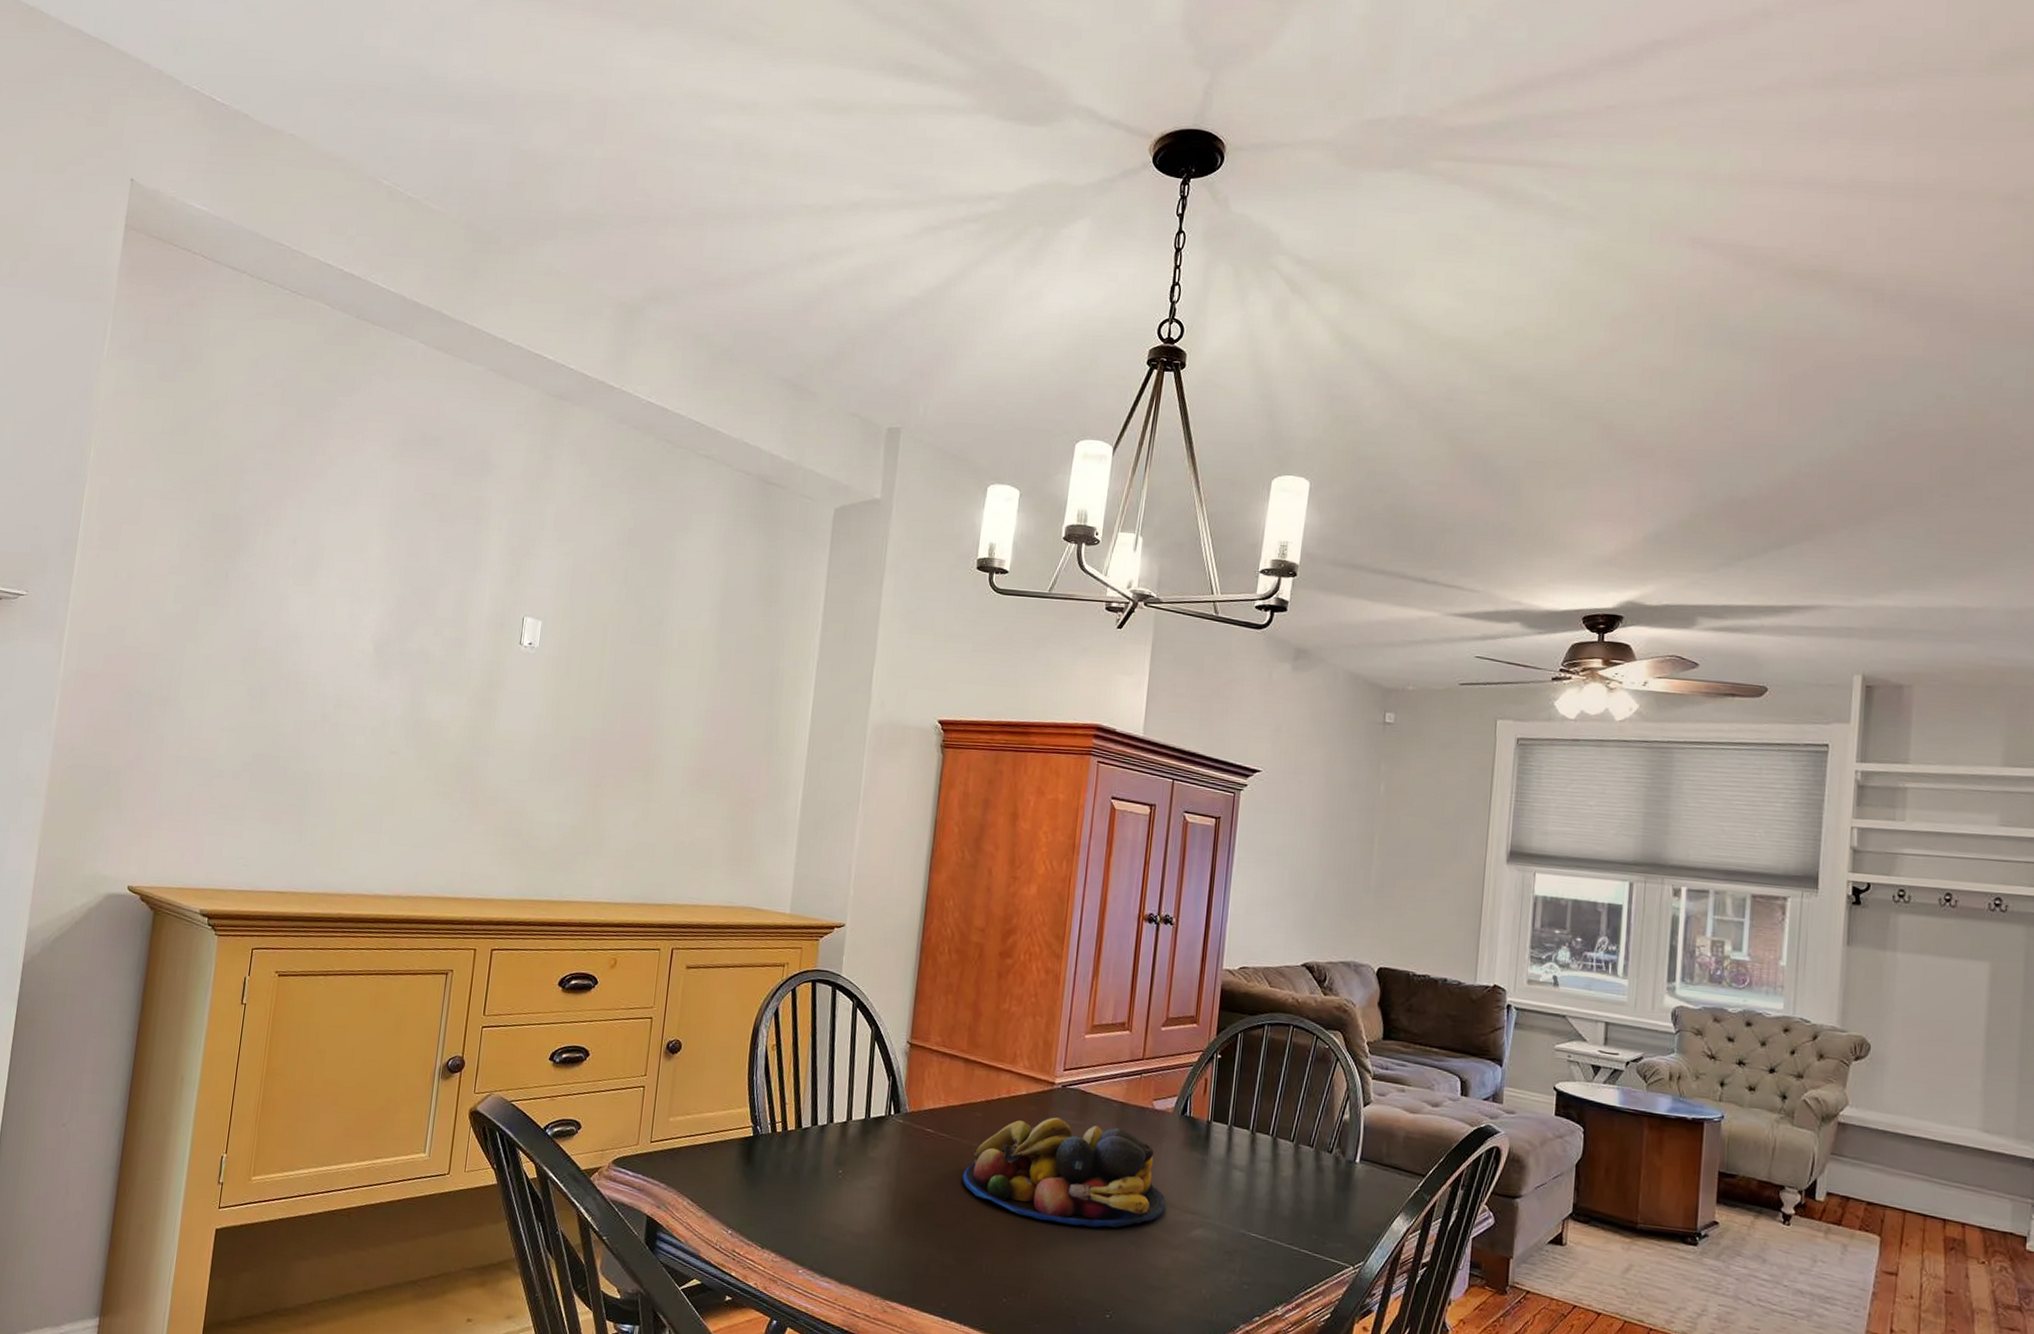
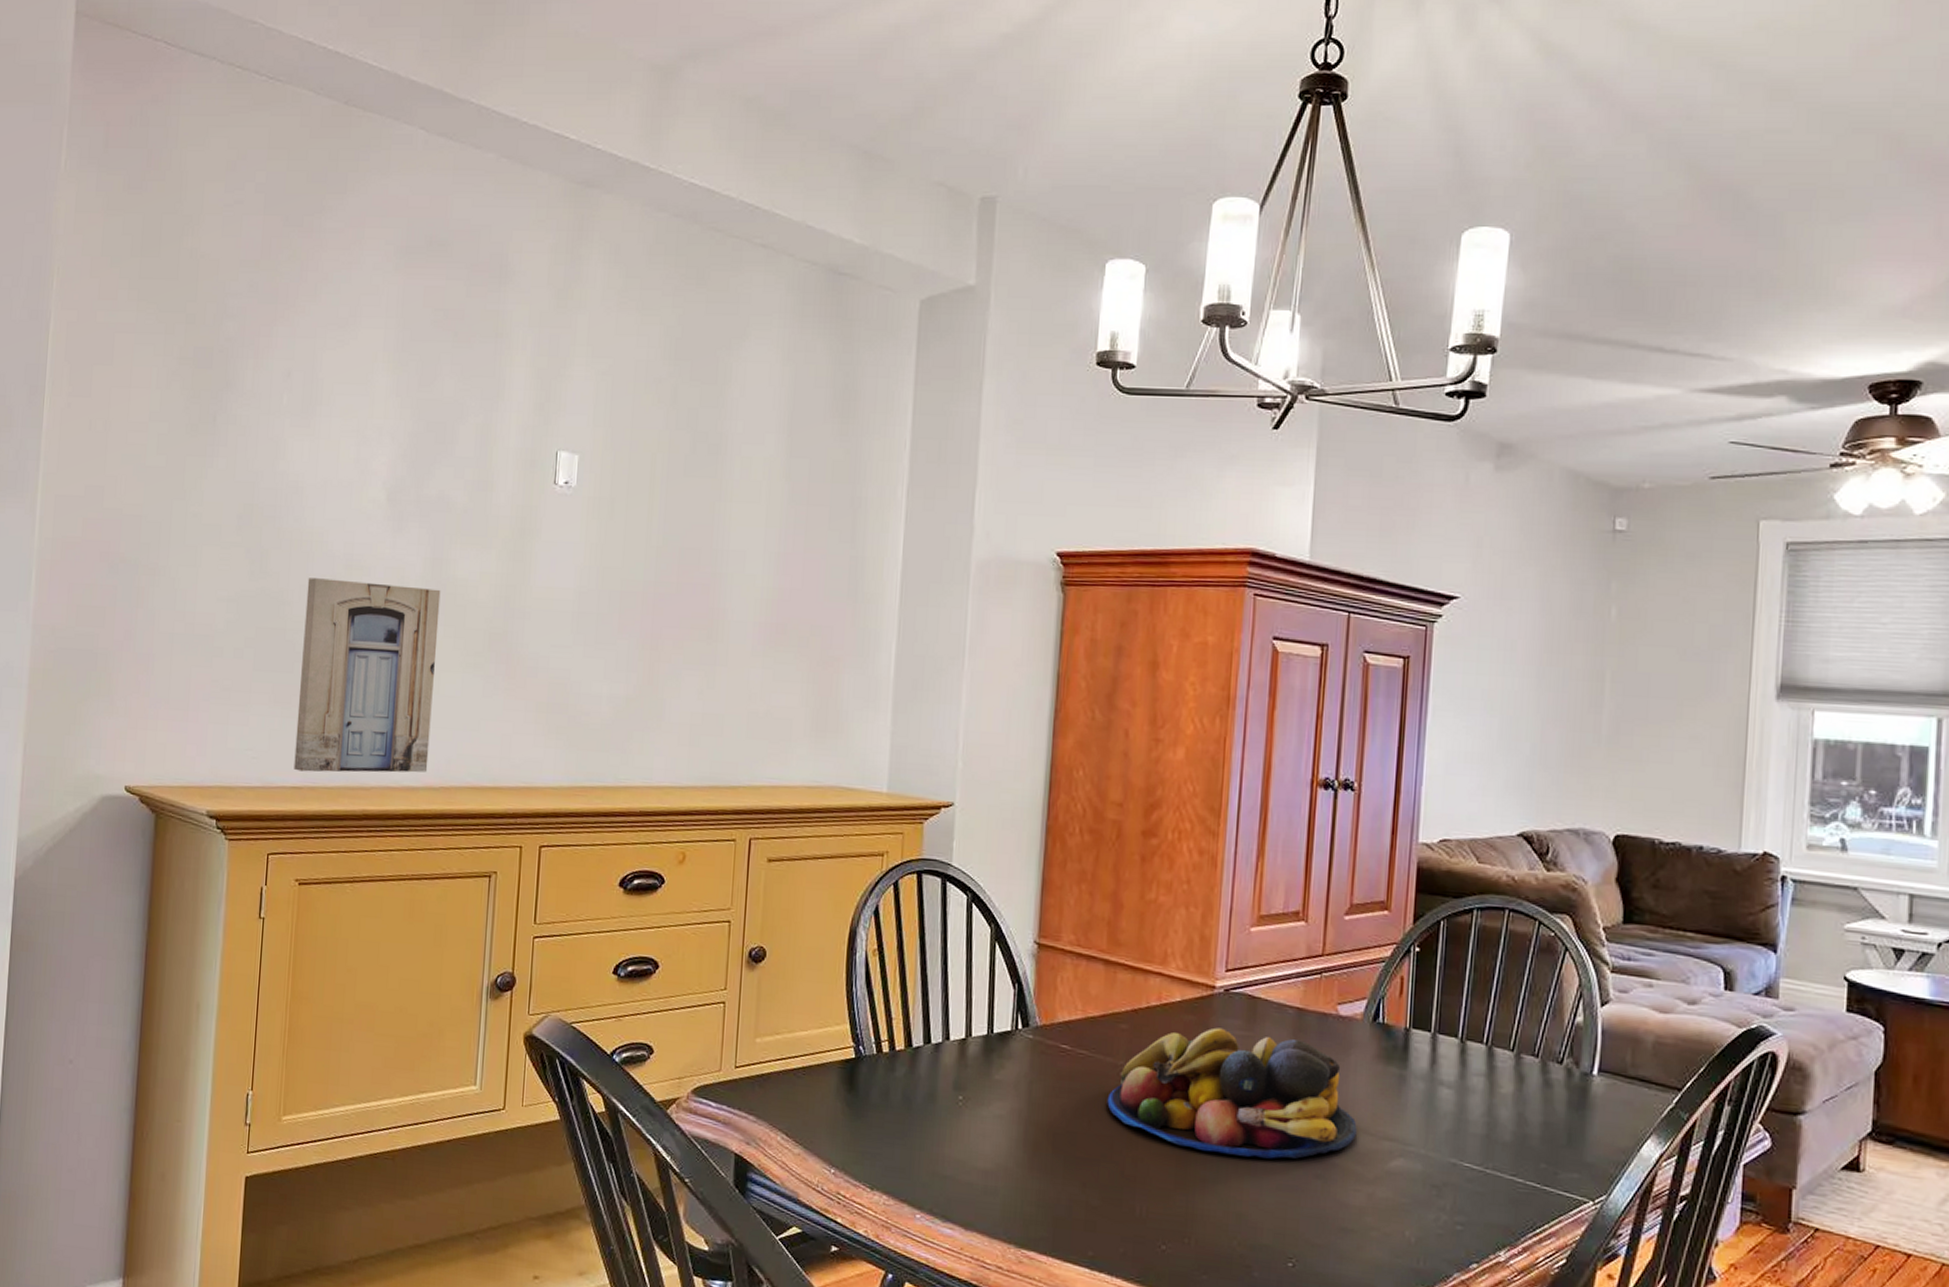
wall art: none [279,714,417,883] -> present [294,578,441,773]

